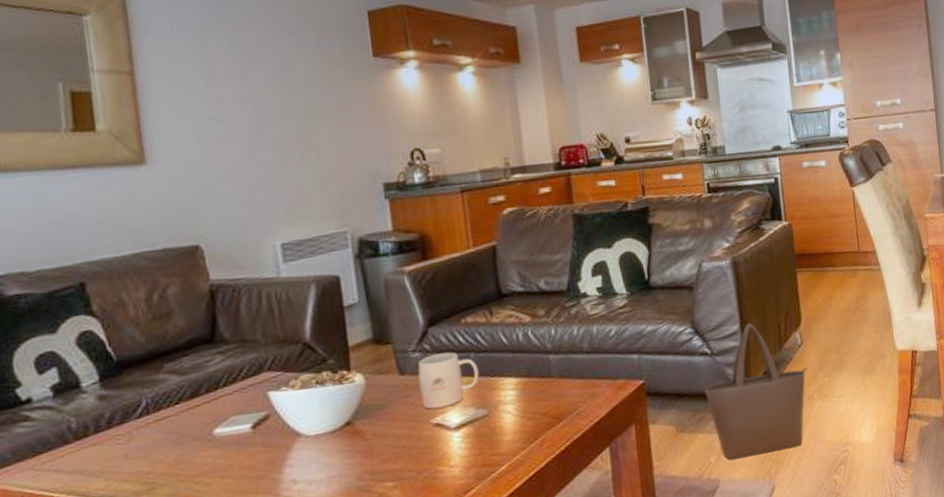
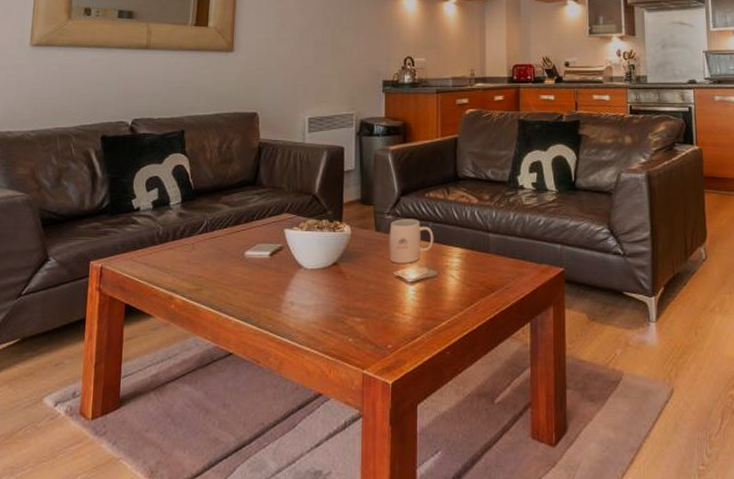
shopping bag: present [705,322,807,460] -> none [616,231,710,356]

